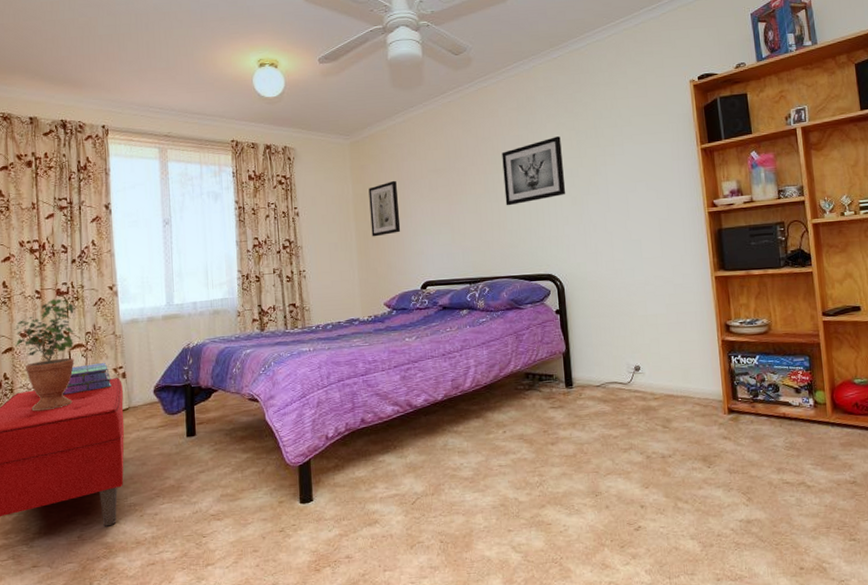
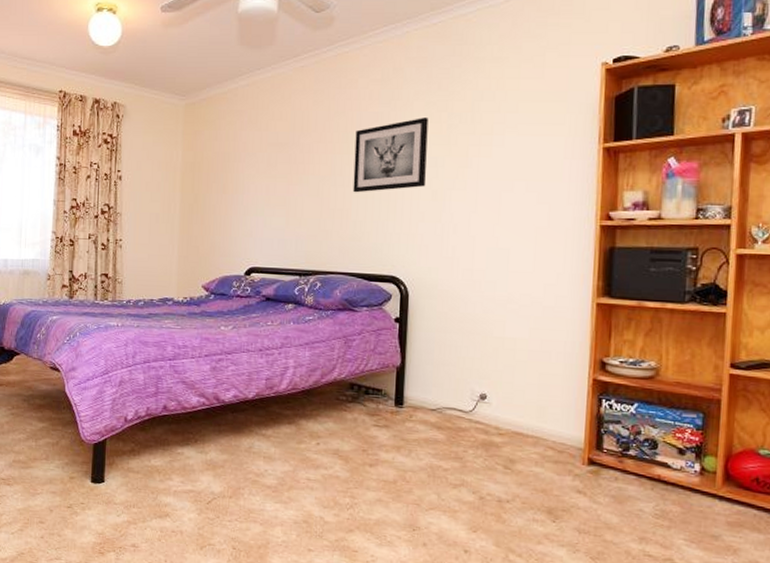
wall art: present [368,180,401,237] -> none [197,151,231,212]

